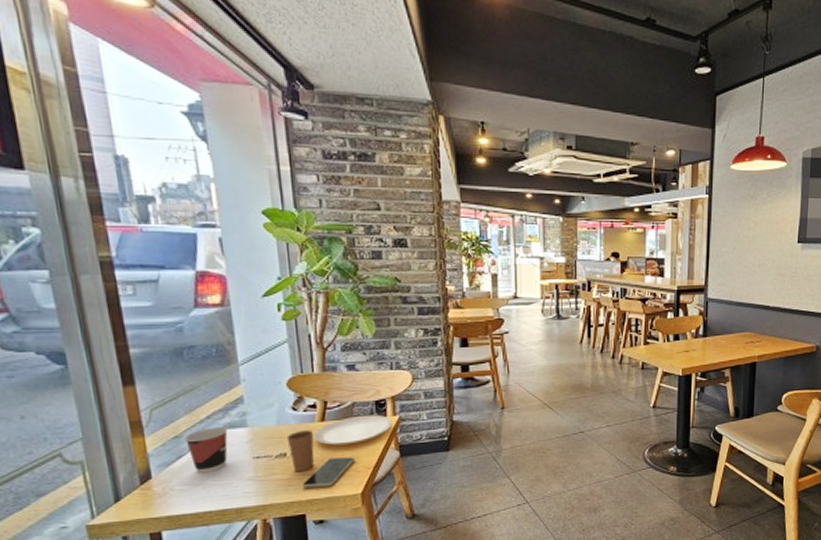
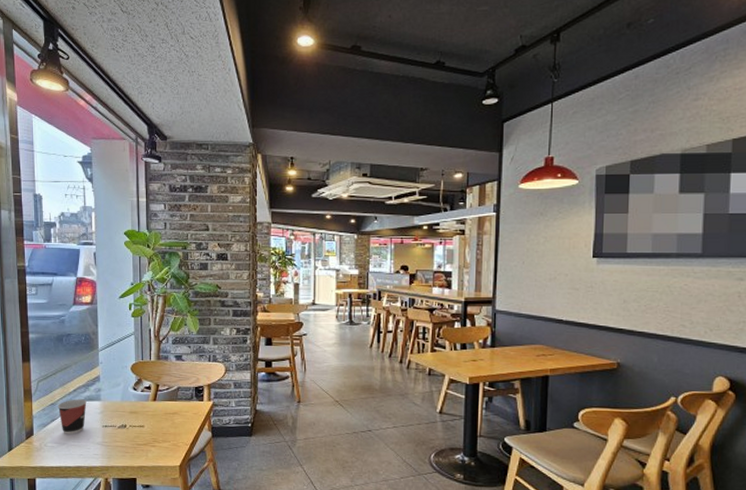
cup: present [286,430,315,473] -> none [127,407,147,442]
mobile phone: present [302,457,355,489] -> none [135,433,176,457]
plate: present [313,414,393,446] -> none [147,398,208,423]

